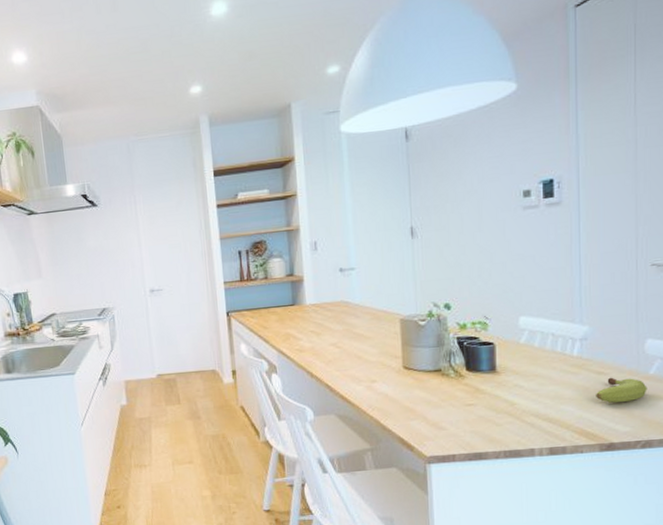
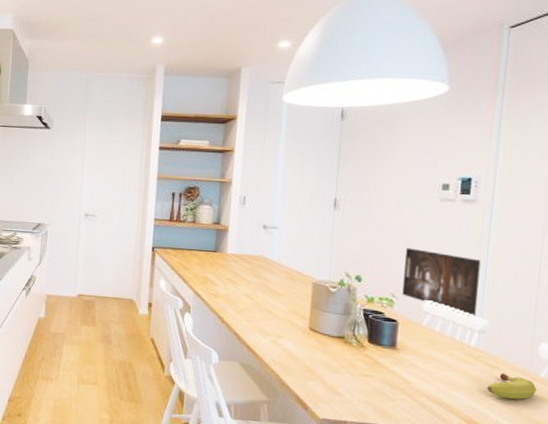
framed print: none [492,264,576,325] -> present [402,248,481,317]

